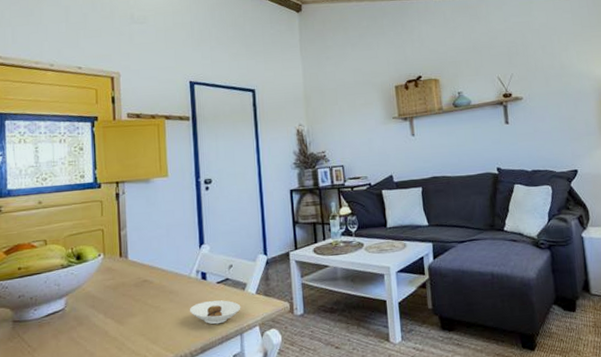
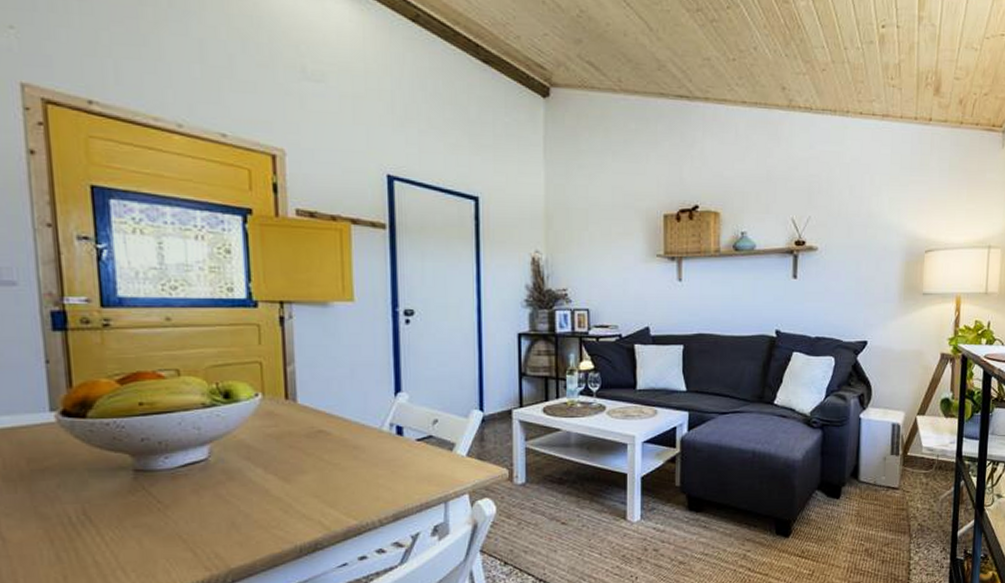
saucer: present [189,300,241,325] -> none [379,461,447,489]

